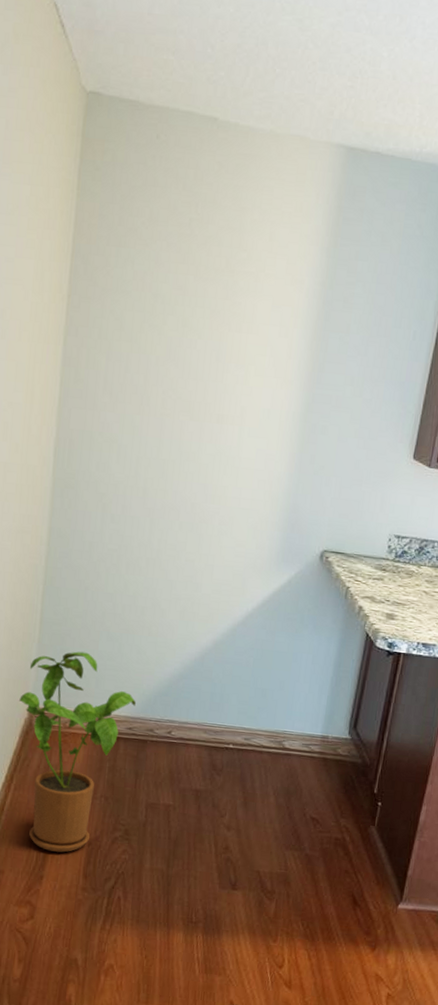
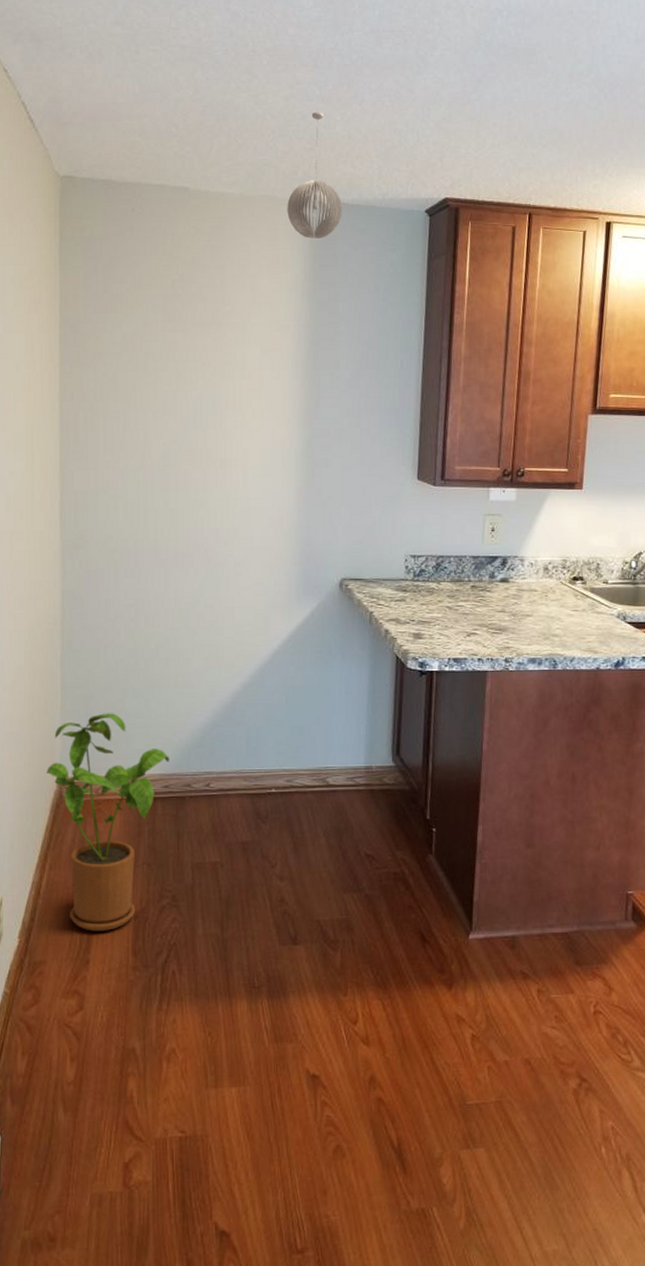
pendant light: none [317,45,377,189] -> present [287,112,343,239]

